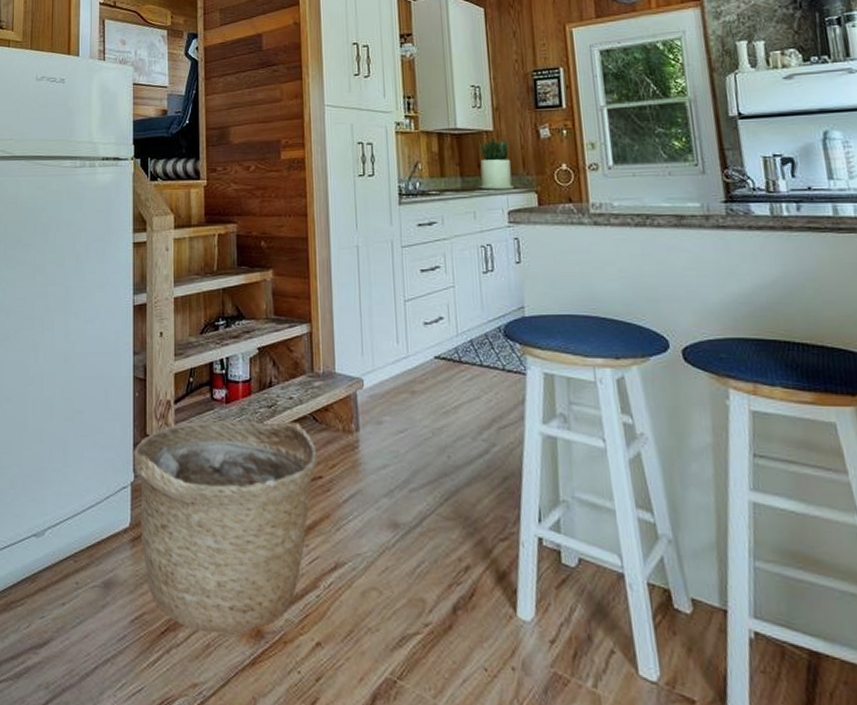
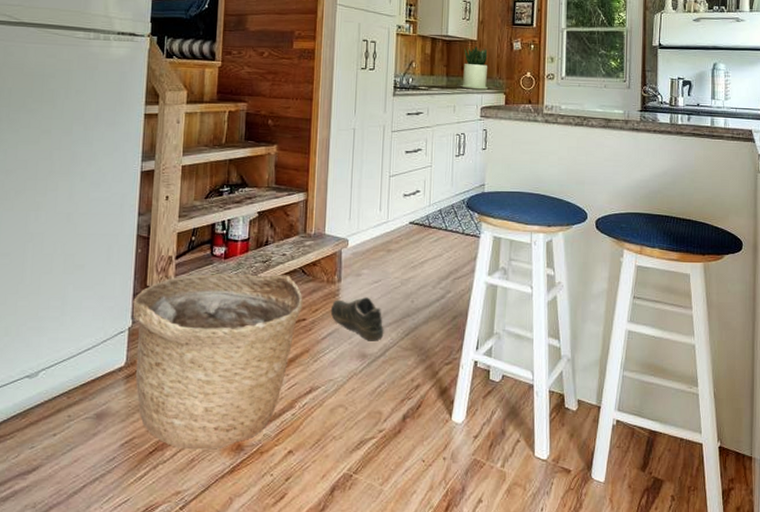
shoe: none [350,451,418,507] -> present [330,297,384,341]

